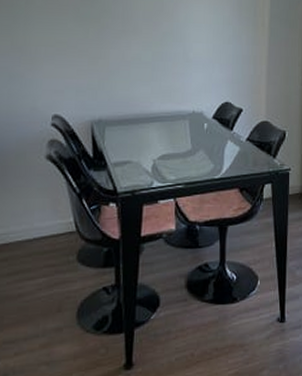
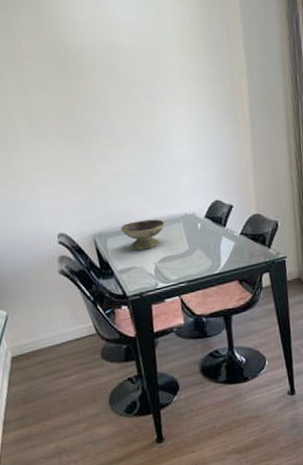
decorative bowl: none [122,112,171,144] -> present [120,219,166,251]

